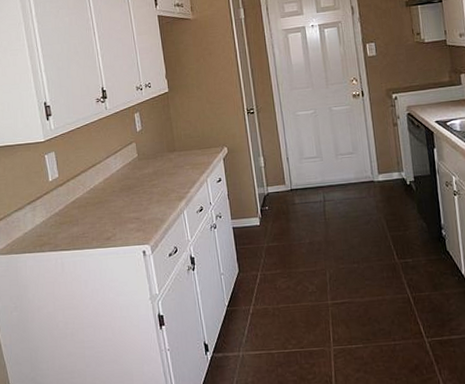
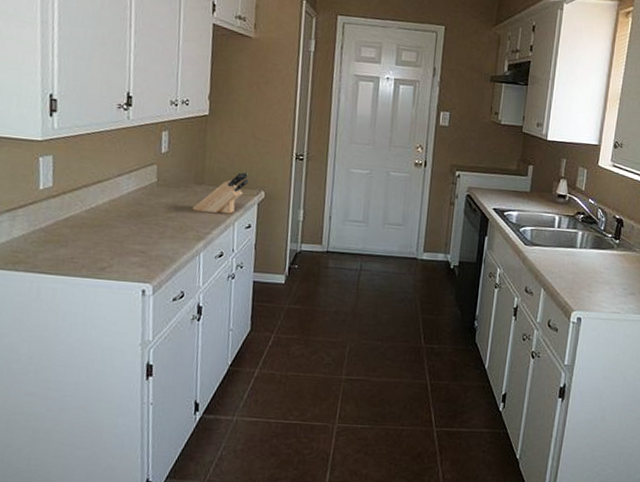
knife block: none [171,133,212,175] -> present [193,172,249,214]

